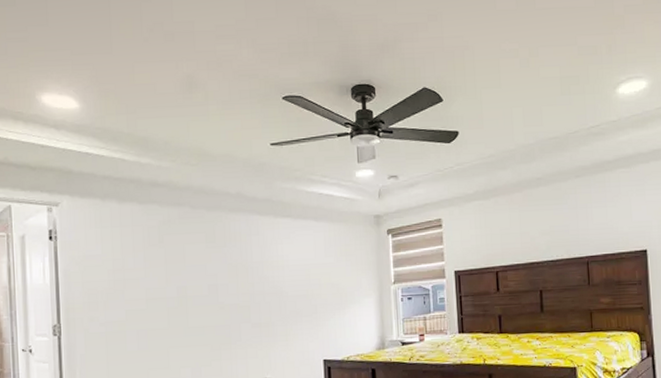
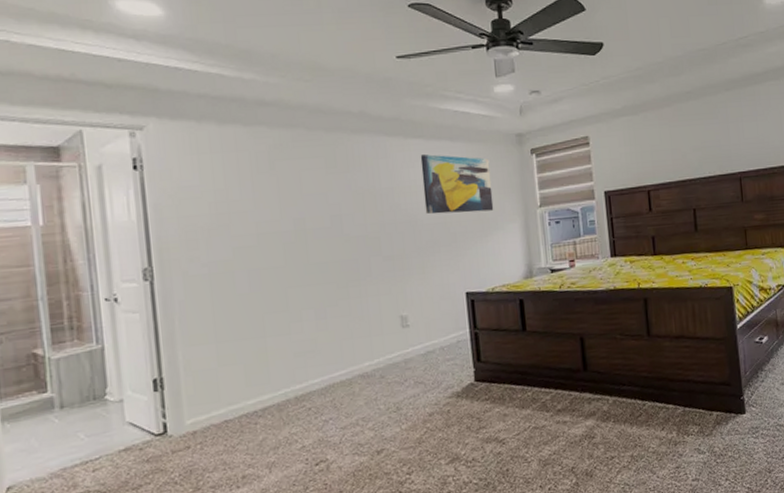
wall art: none [288,232,352,287] -> present [420,154,494,214]

